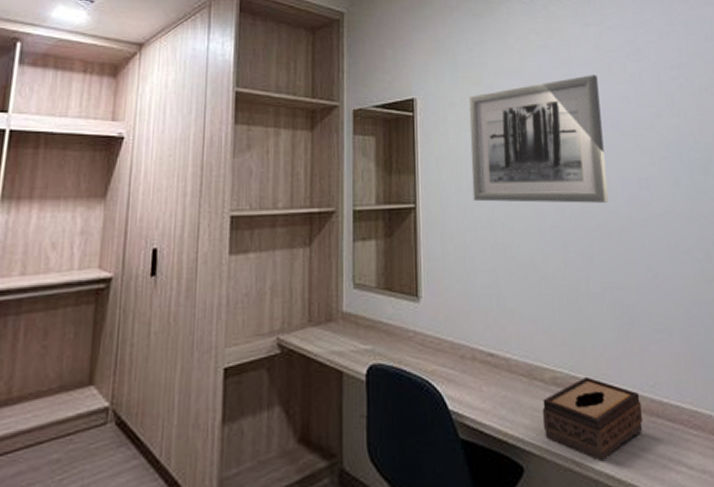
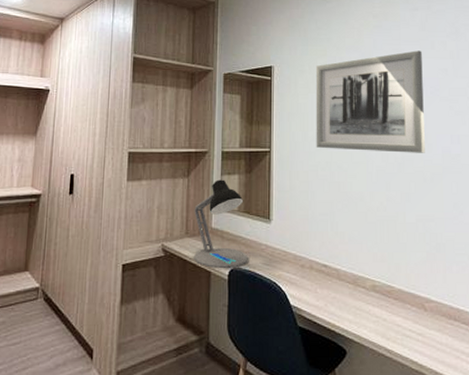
desk lamp: none [319,247,391,367] -> present [193,179,248,269]
tissue box: present [542,376,643,462] -> none [363,286,442,351]

